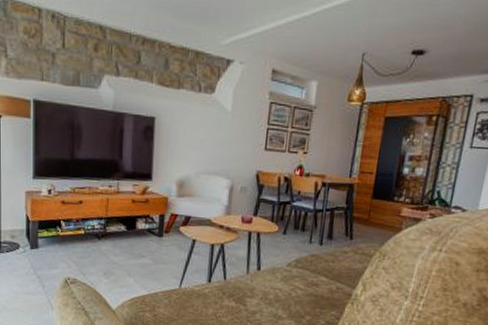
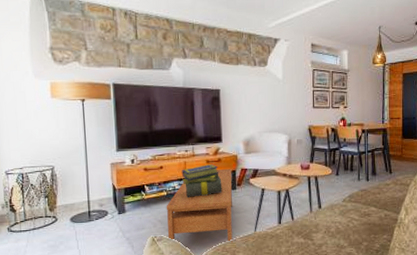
coffee table: none [82,212,160,296] -> present [166,169,233,243]
stack of books: none [103,204,148,241] -> present [182,164,222,197]

